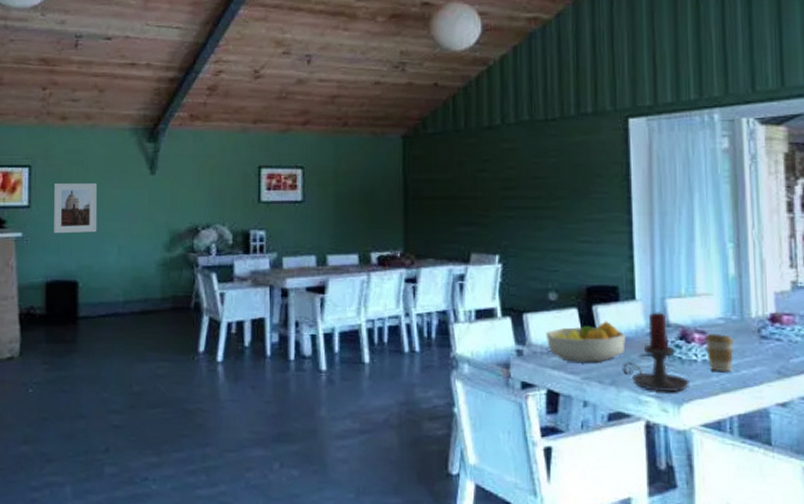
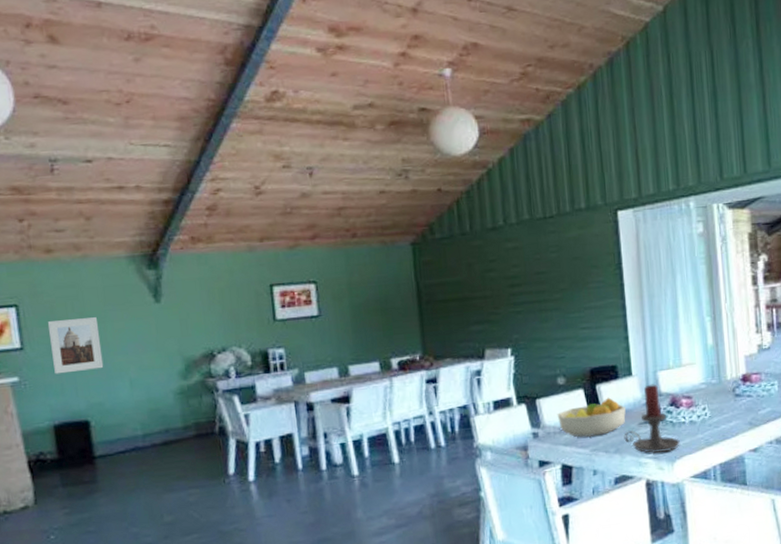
coffee cup: present [704,334,734,371] -> none [690,397,715,429]

